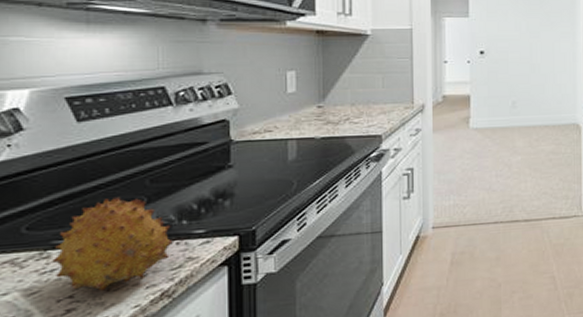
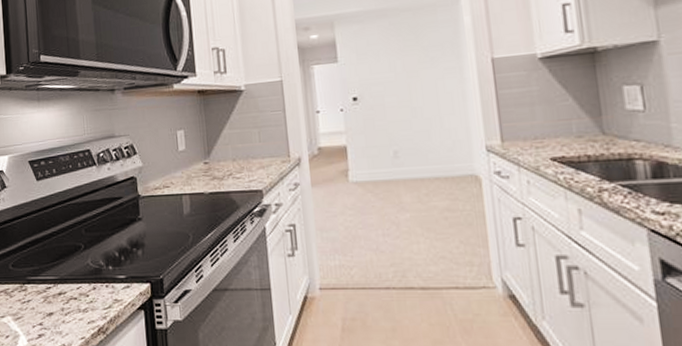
fruit: present [52,196,175,291] -> none [28,243,105,322]

